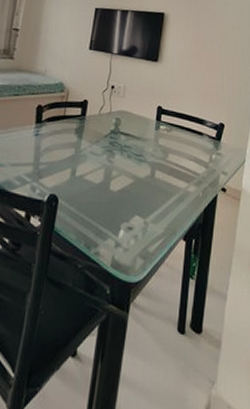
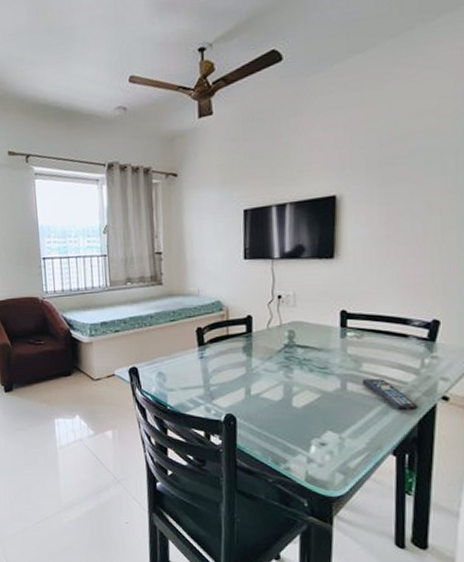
remote control: none [166,168,205,200] -> present [362,379,419,411]

